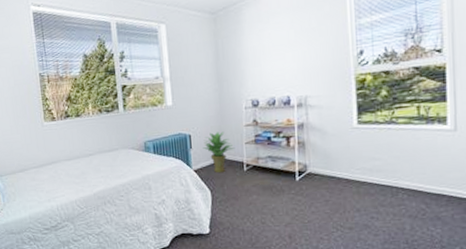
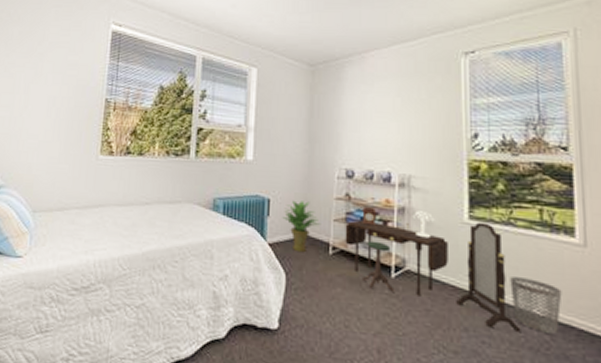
desk: none [255,124,402,205] -> present [345,207,521,332]
wastebasket: none [393,163,436,203] -> present [510,277,562,334]

